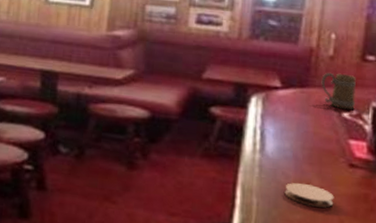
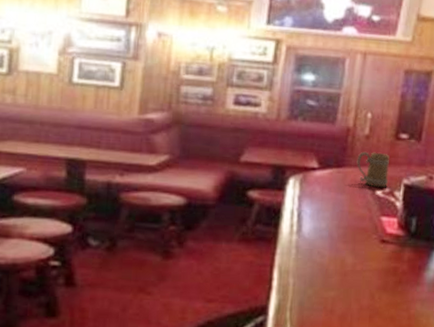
coaster: present [284,182,334,208] -> none [320,261,366,283]

